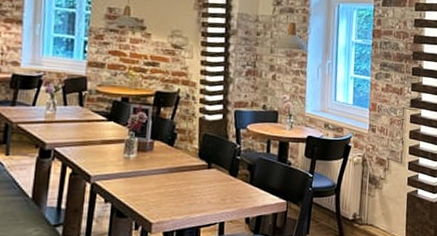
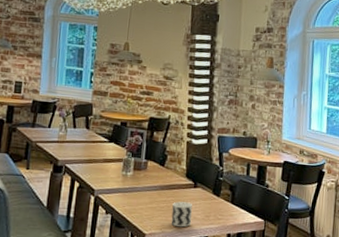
cup: none [181,185,206,213] -> present [171,201,192,227]

